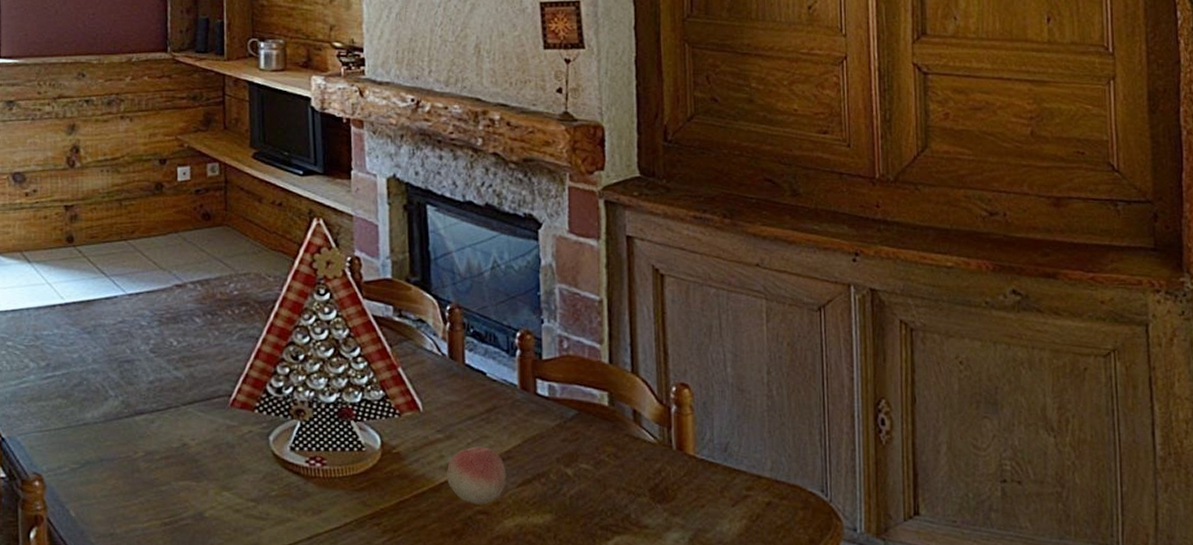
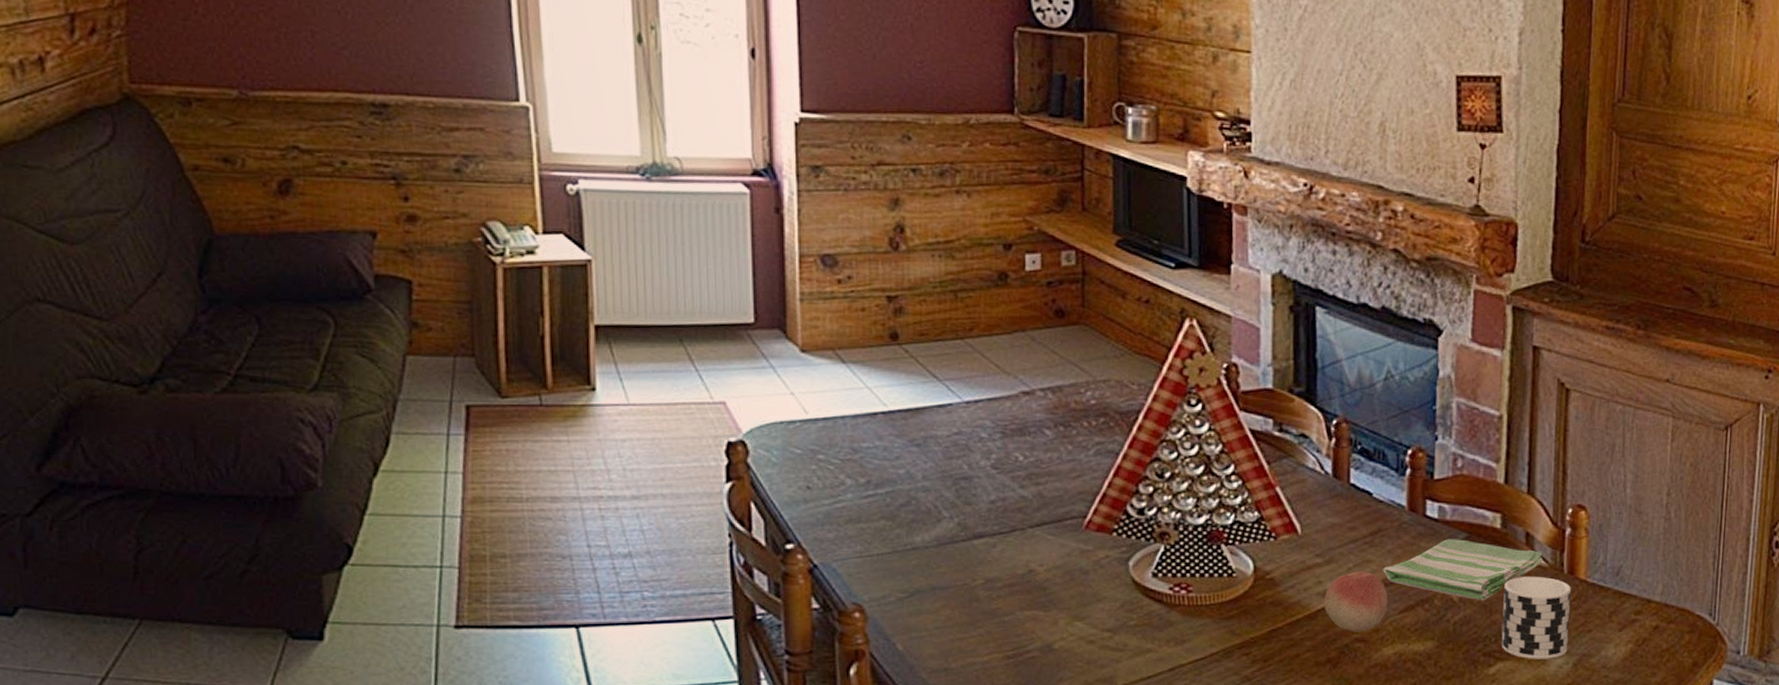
dish towel: none [500,416,651,475] -> present [1383,539,1543,600]
cup: none [616,452,683,534] -> present [1501,577,1571,659]

